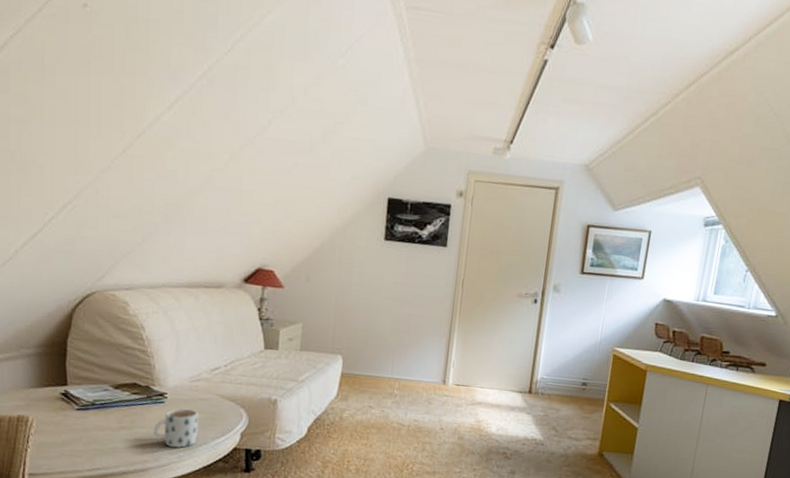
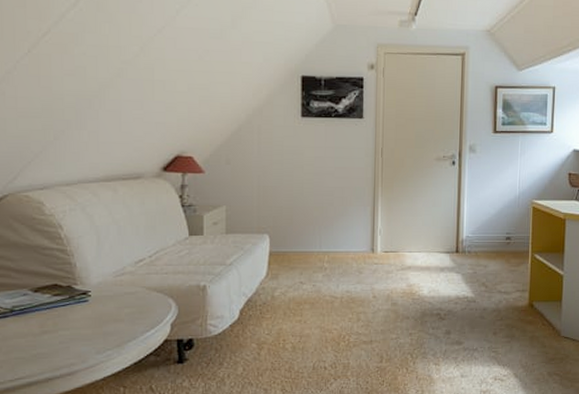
mug: present [153,408,199,448] -> none [78,304,126,346]

